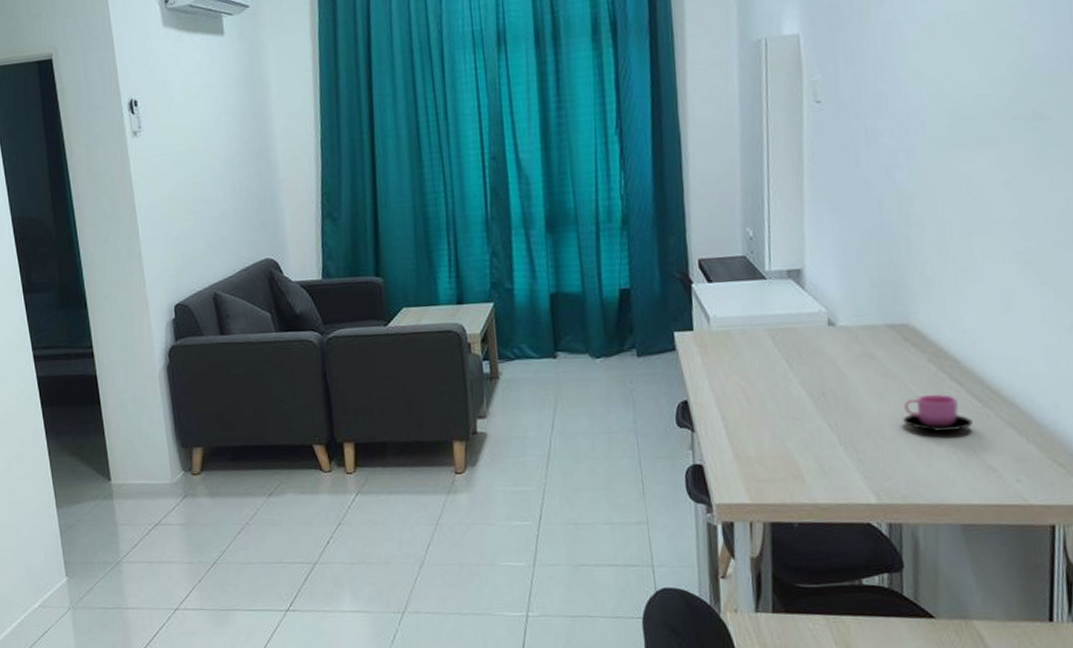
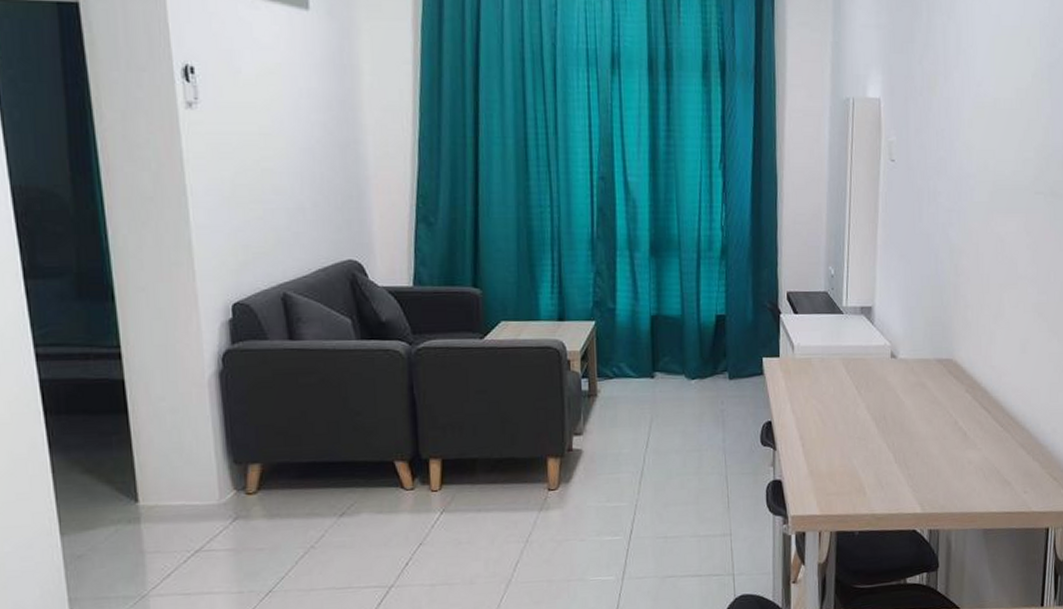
cup: present [903,394,973,433] -> none [944,419,995,452]

